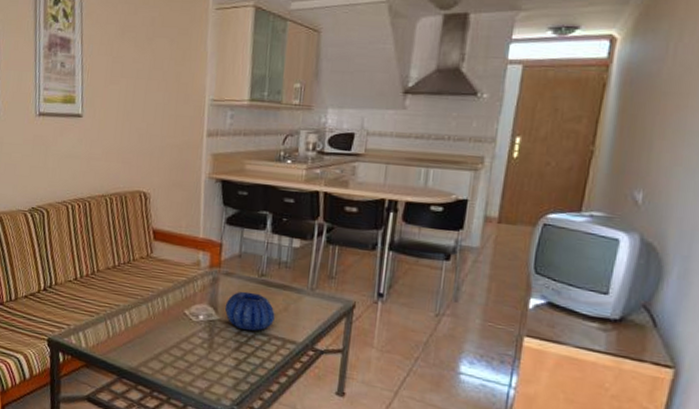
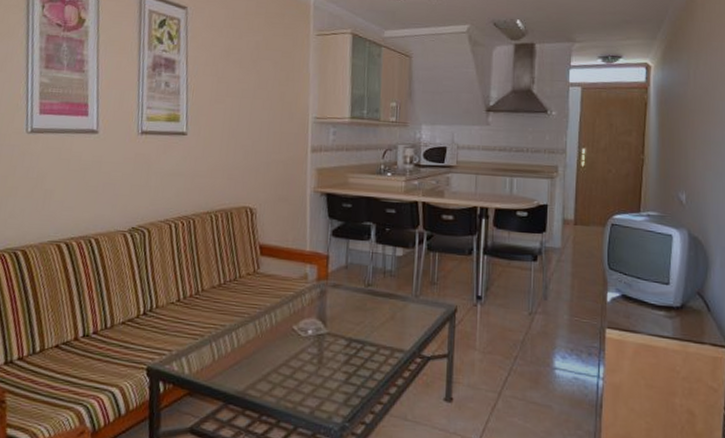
decorative bowl: present [224,291,275,331] -> none [333,302,382,343]

